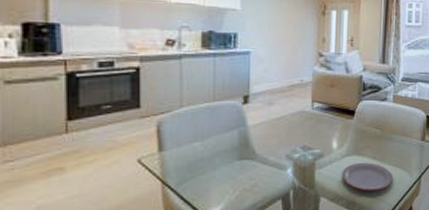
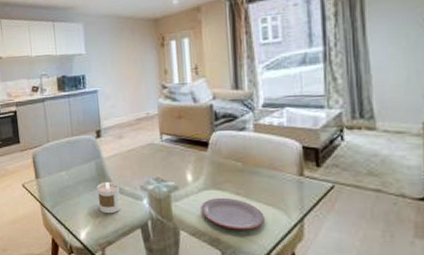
candle: none [237,151,263,187] -> present [97,181,121,214]

